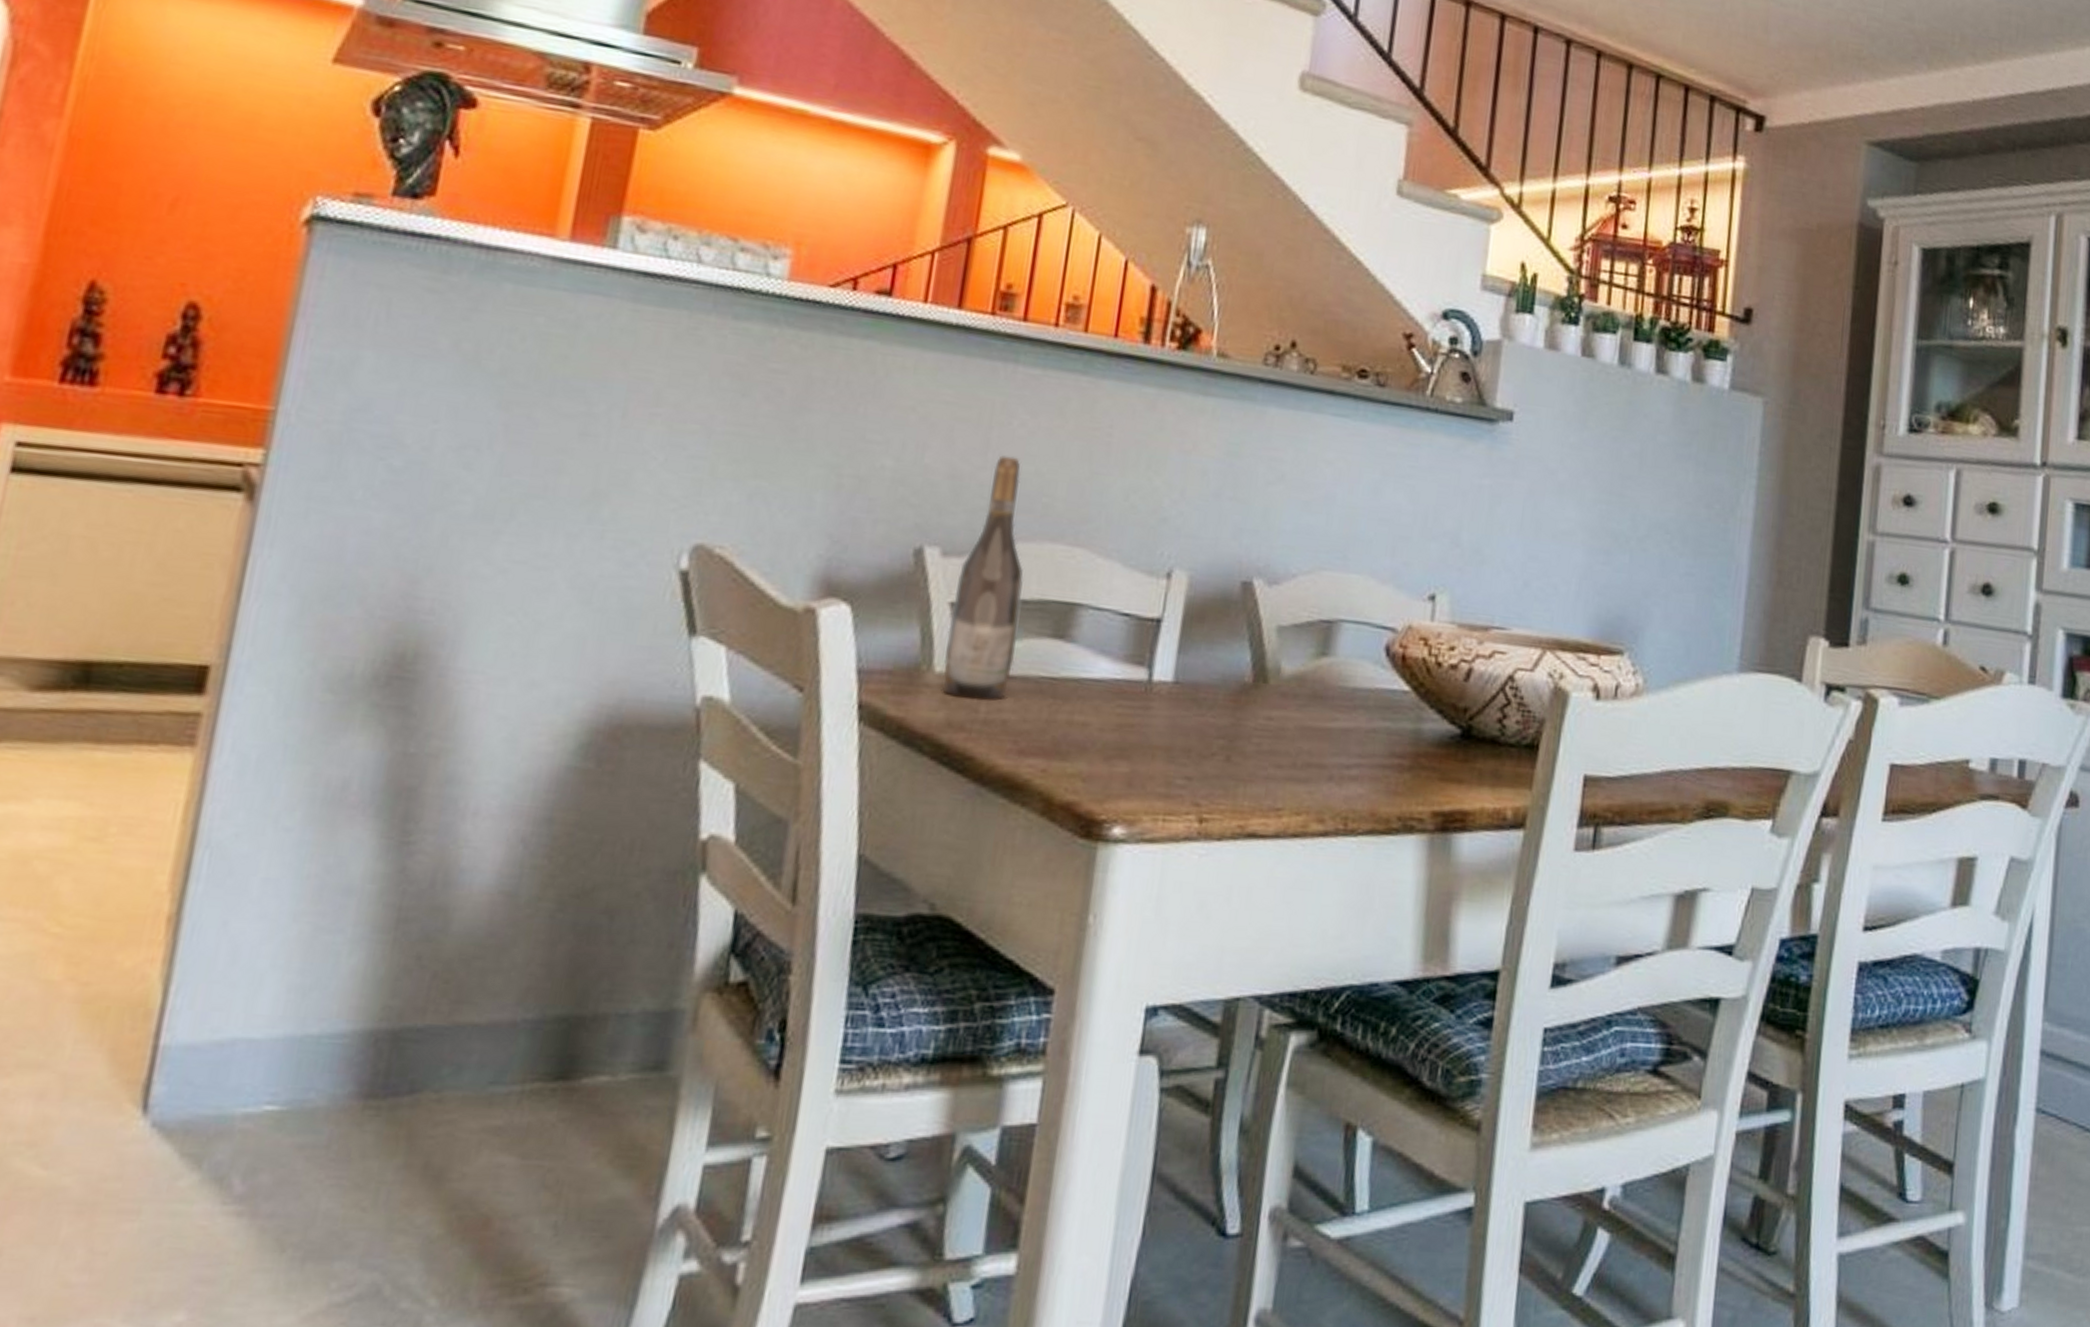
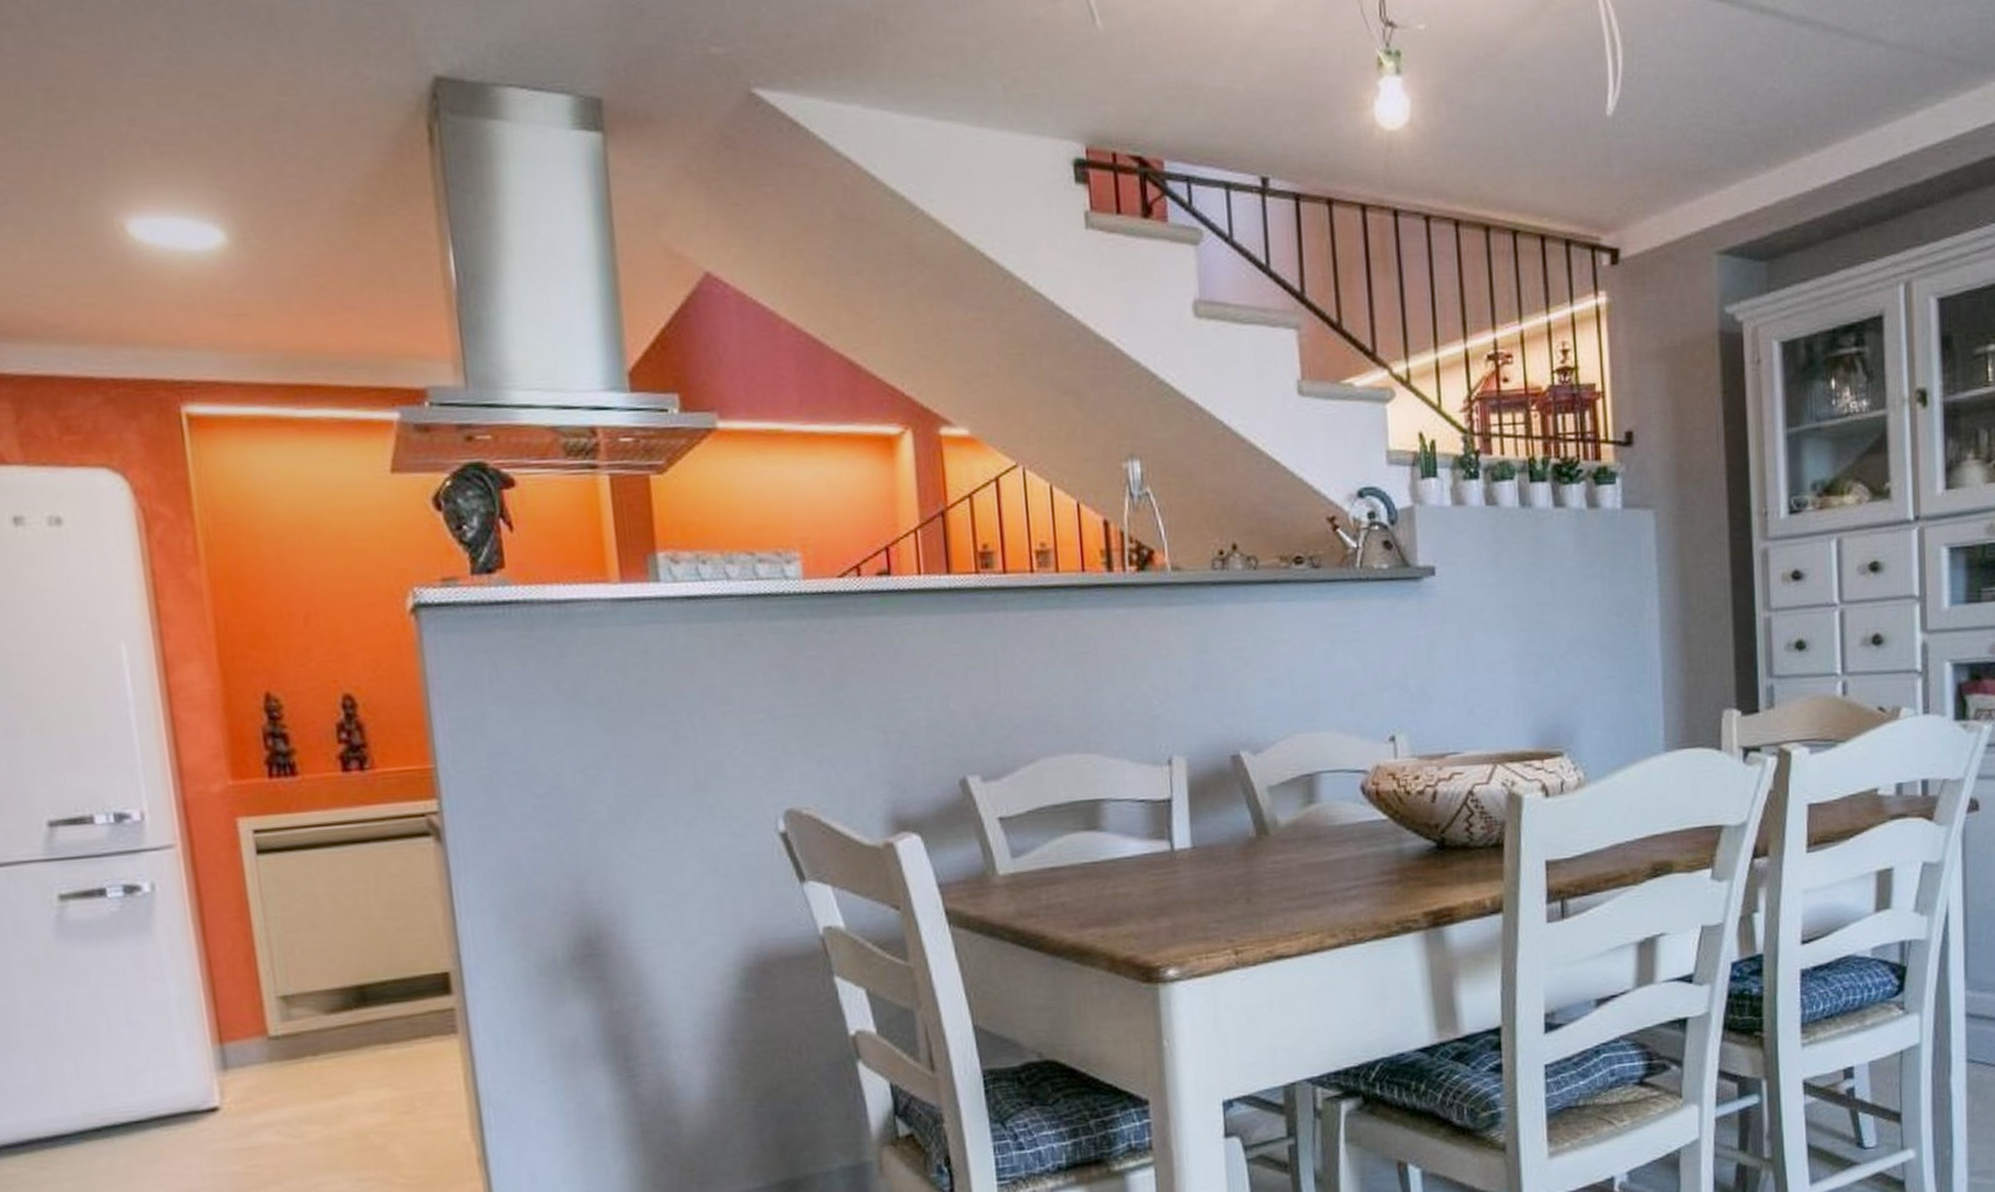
wine bottle: present [943,455,1025,700] -> none [999,689,1060,891]

